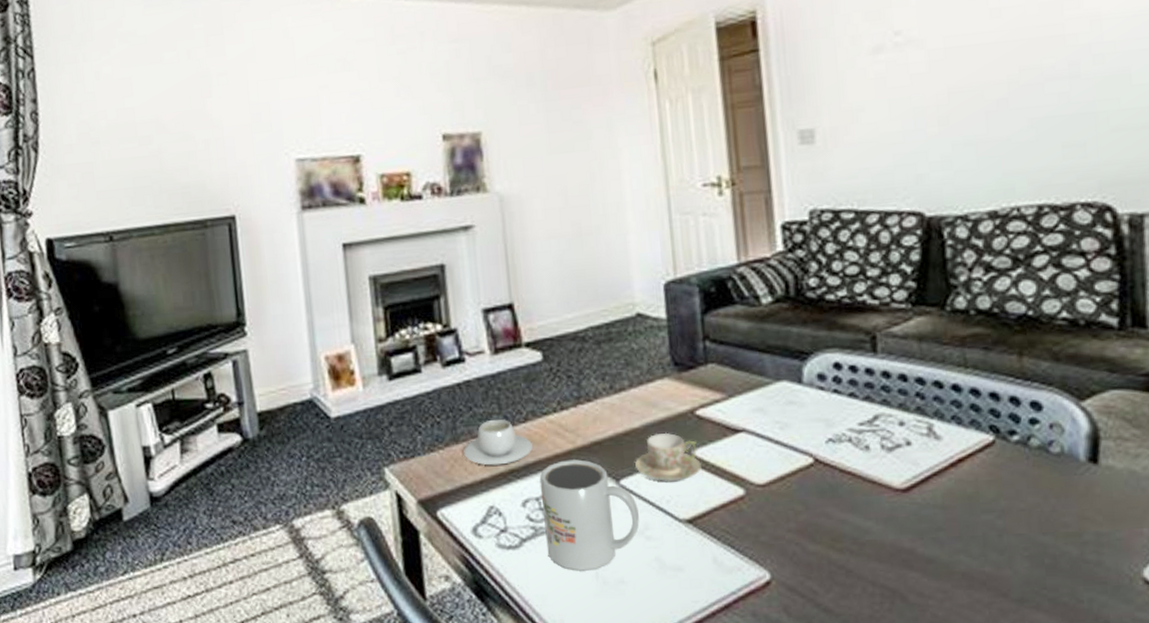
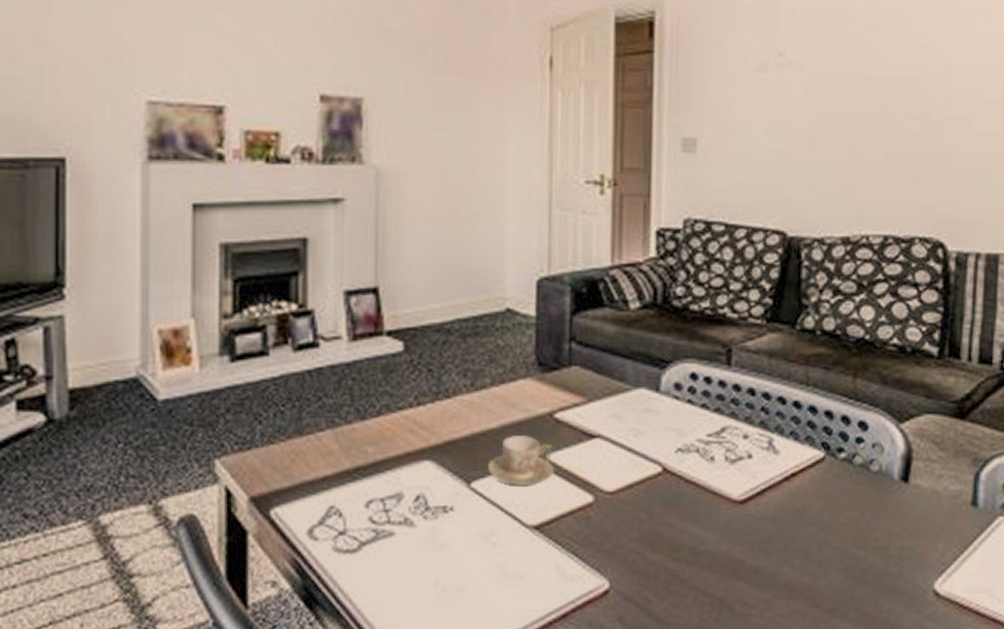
teacup: present [464,419,533,466] -> none [307,411,383,462]
mug: present [539,459,639,571] -> none [386,459,486,578]

